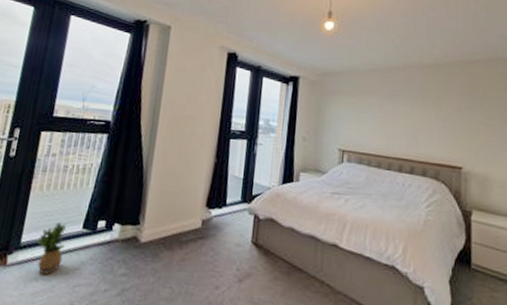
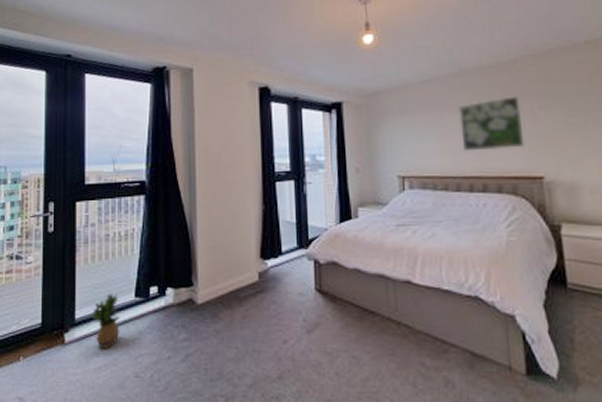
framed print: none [397,94,451,139] -> present [457,96,525,152]

